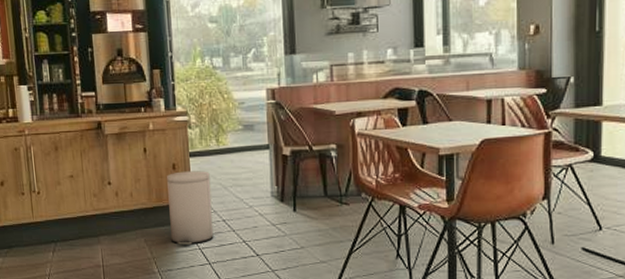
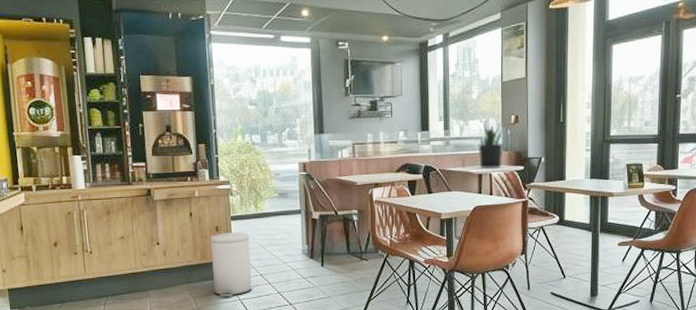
planter: none [486,35,519,93] -> present [478,122,503,169]

